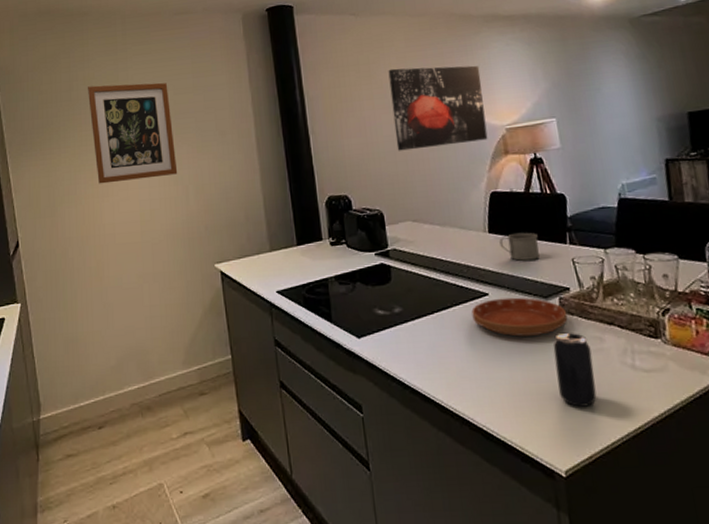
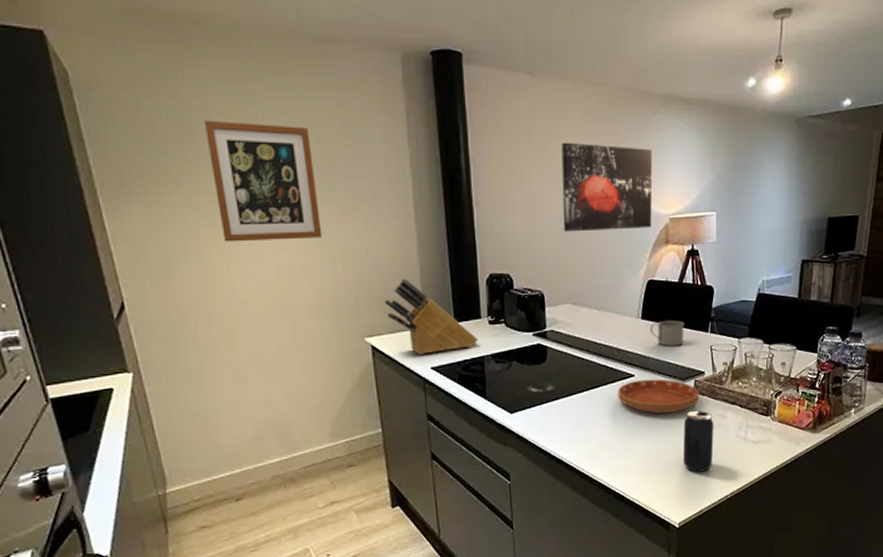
knife block: none [231,206,321,279] -> present [384,278,478,355]

